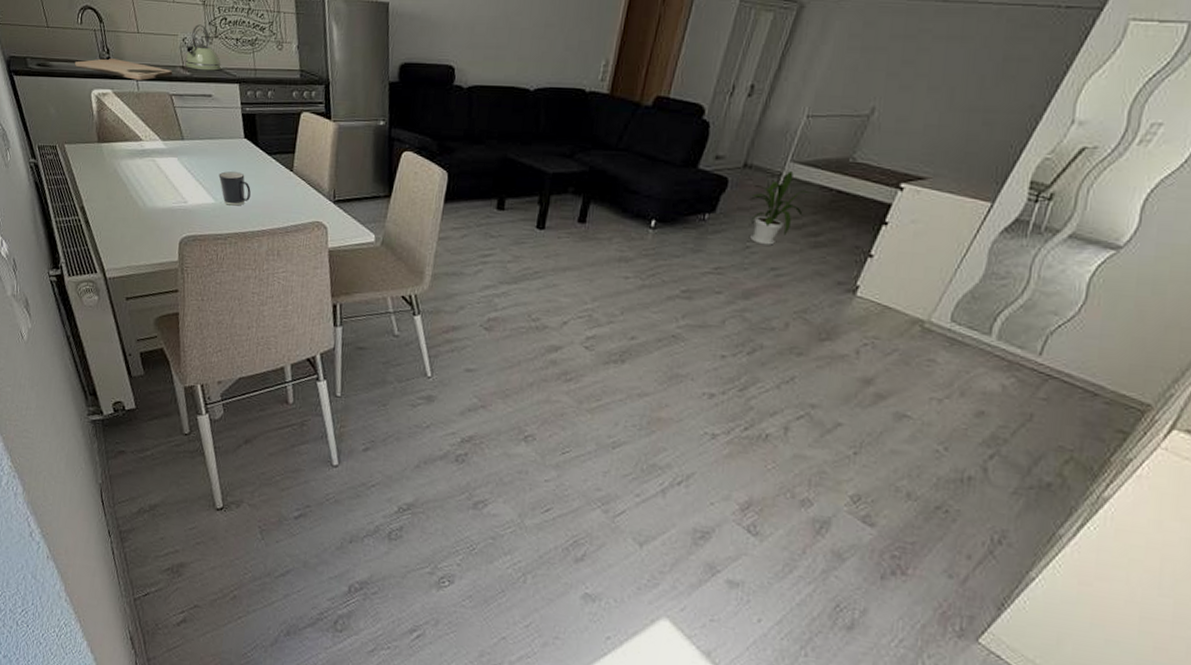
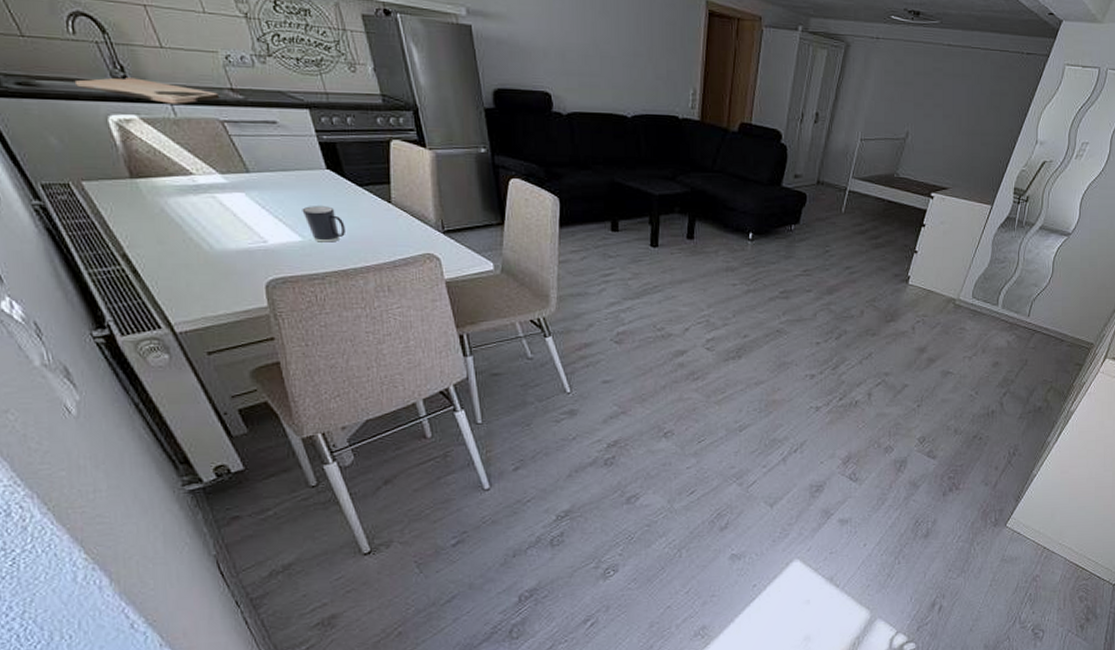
kettle: present [185,24,222,71] -> none [231,40,284,94]
house plant: present [749,171,810,247] -> none [824,186,869,250]

